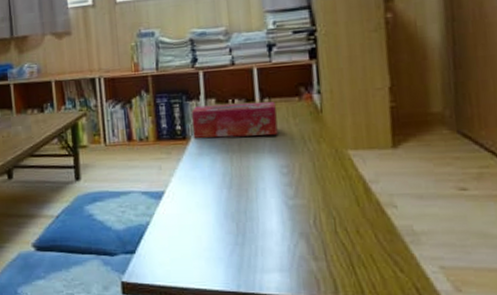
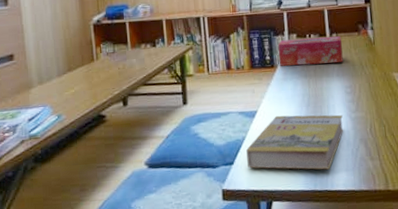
book: none [151,198,278,268] -> present [246,114,344,170]

